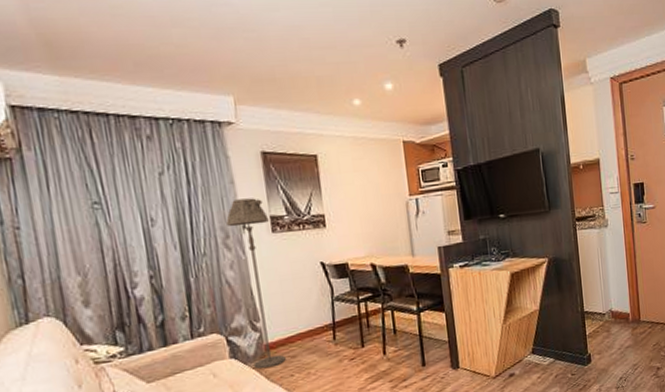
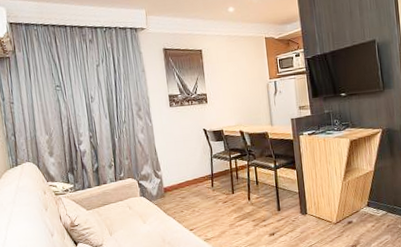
floor lamp: present [226,198,286,369] -> none [139,82,178,206]

